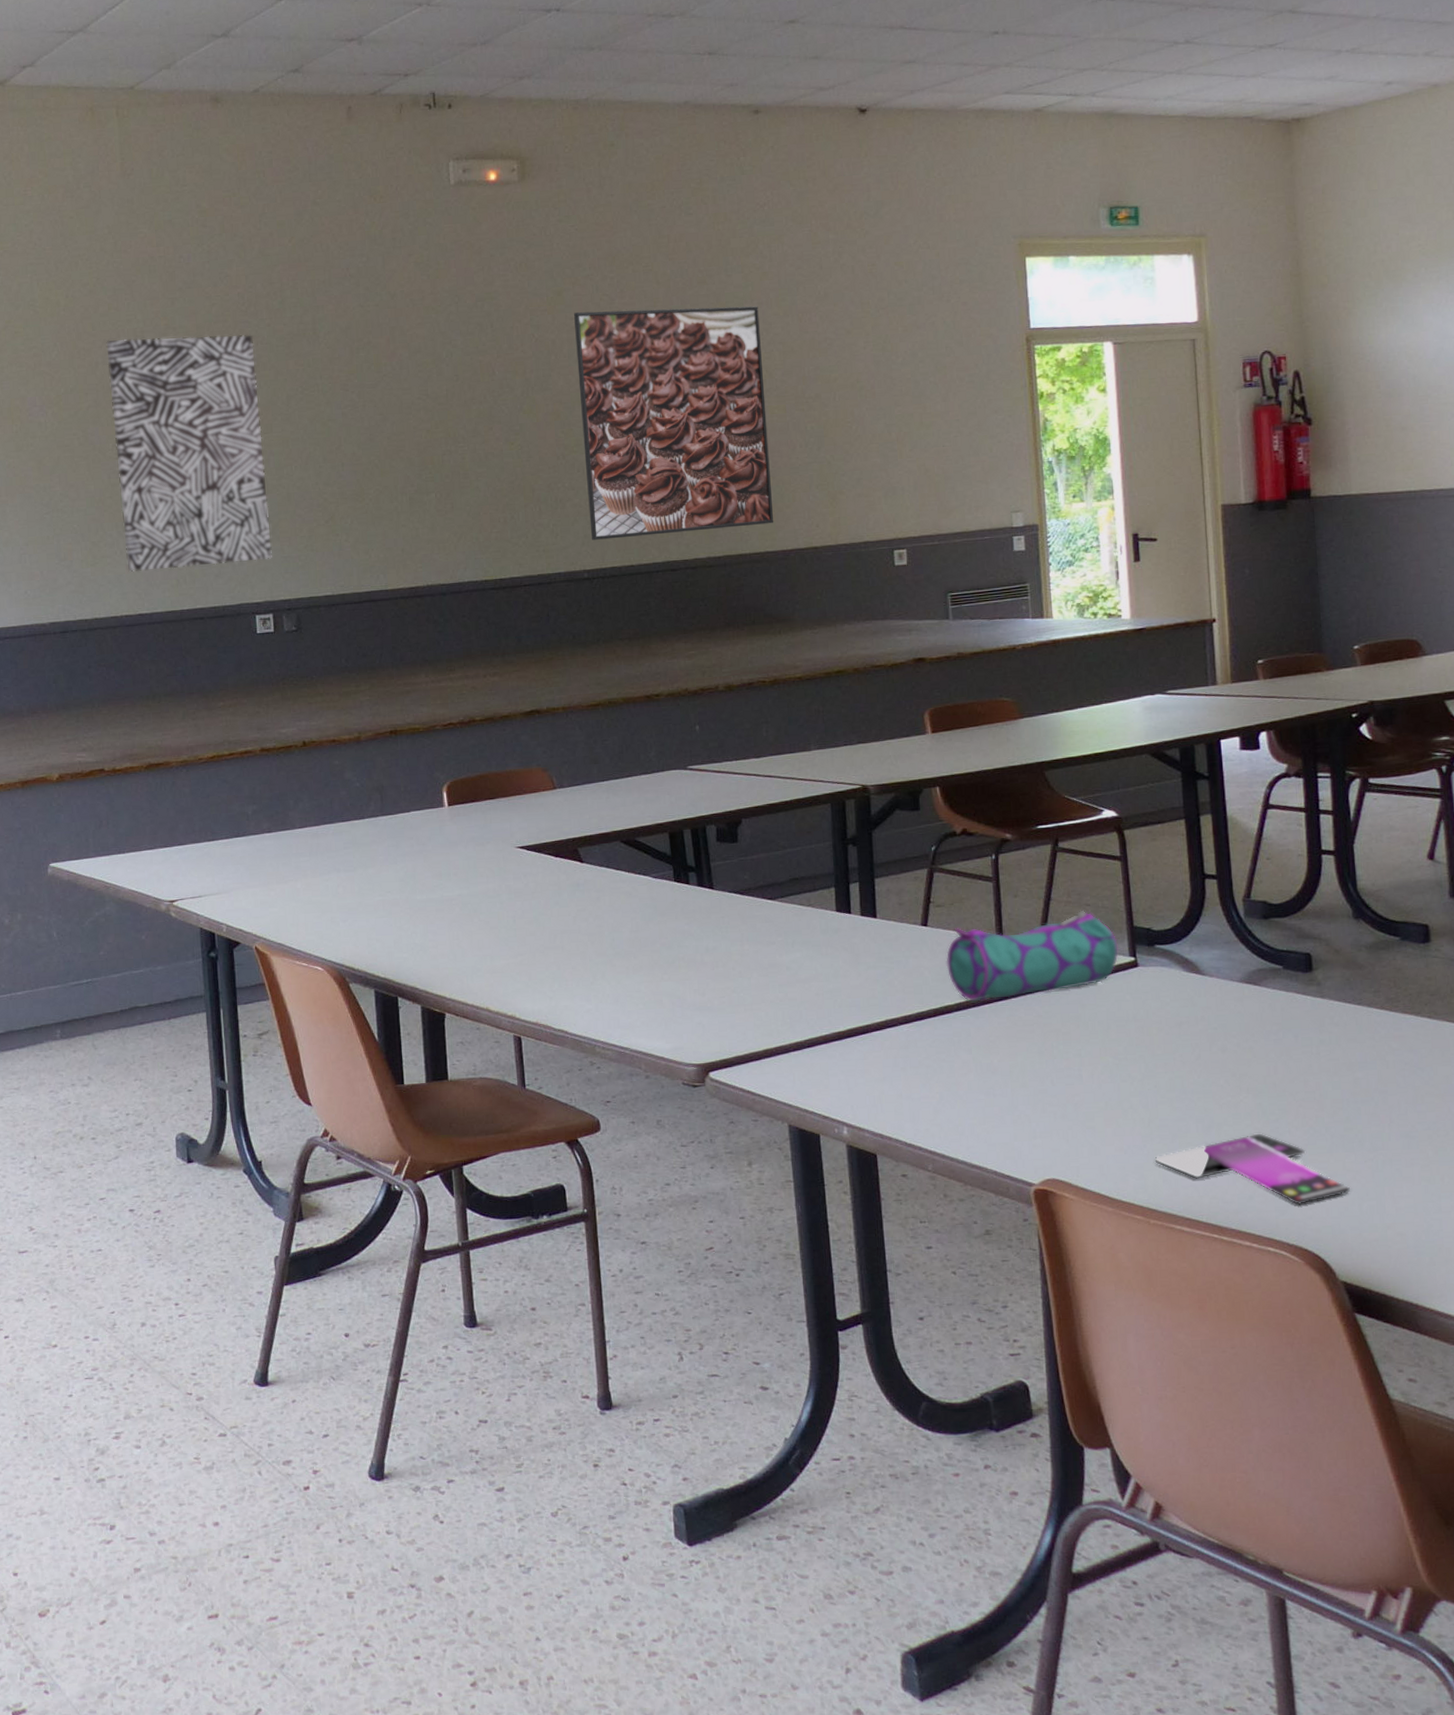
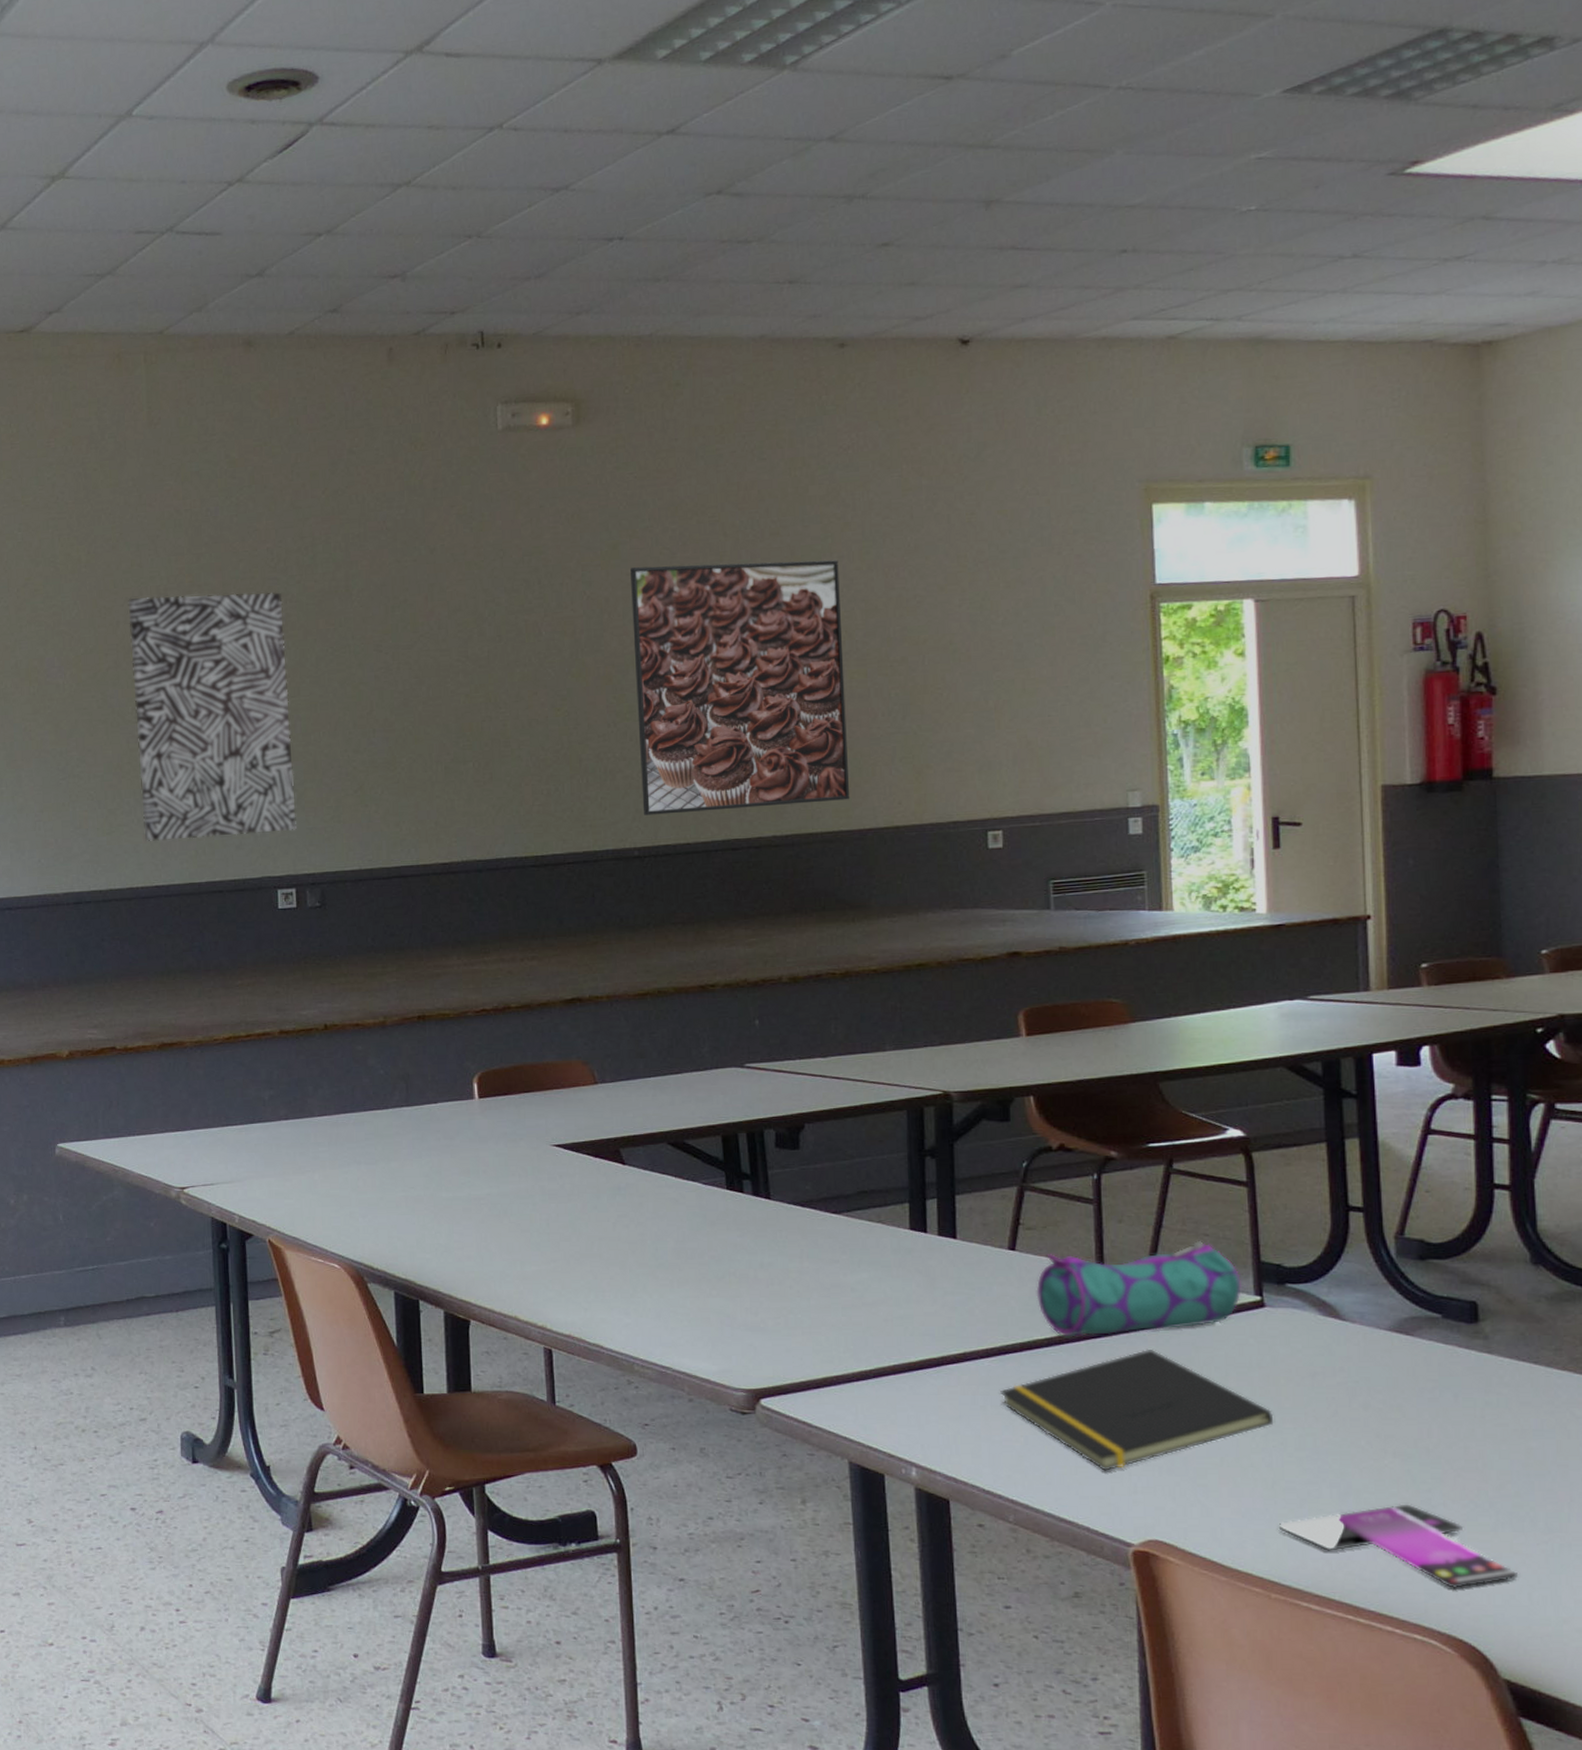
notepad: none [918,1008,1149,1120] -> present [1000,1348,1274,1471]

